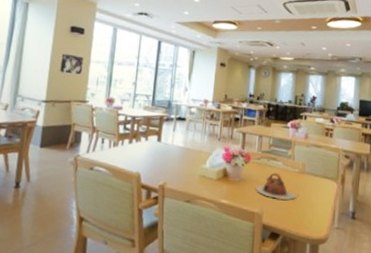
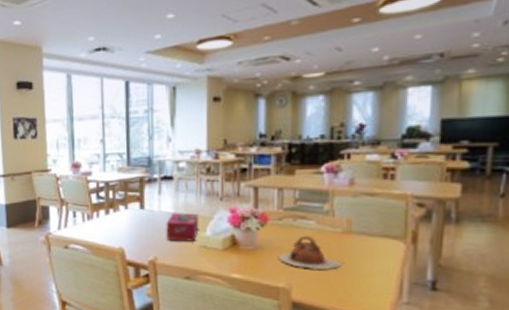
tissue box: none [175,147,202,171] -> present [166,213,199,242]

